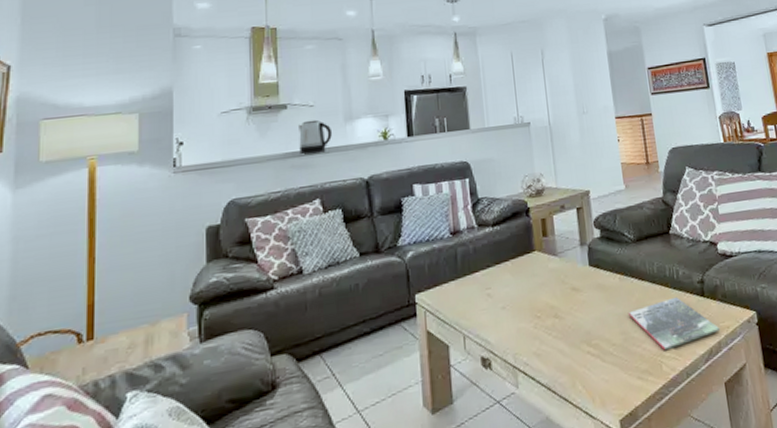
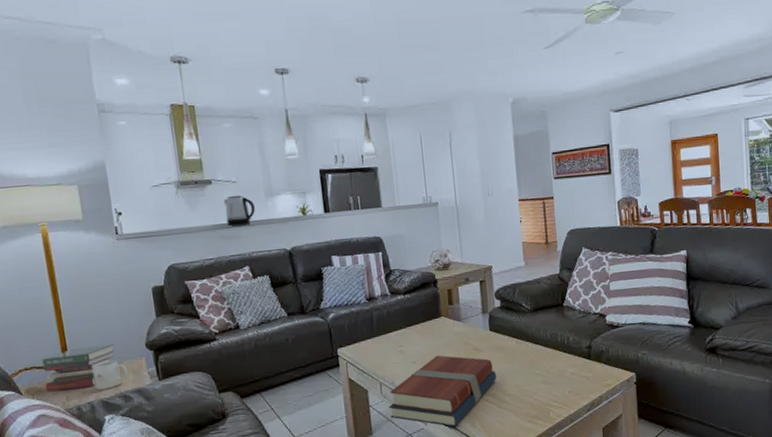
books: none [58,299,151,364] -> present [42,344,115,392]
mug: none [120,318,163,359] -> present [92,360,128,391]
books: none [473,298,600,390] -> present [389,355,497,427]
magazine: present [627,296,721,351] -> none [522,358,603,402]

